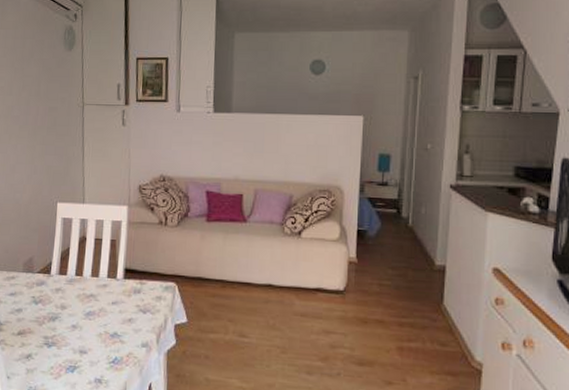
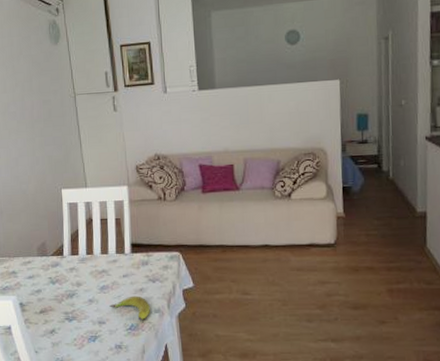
banana: none [93,325,137,354] -> present [109,296,150,321]

